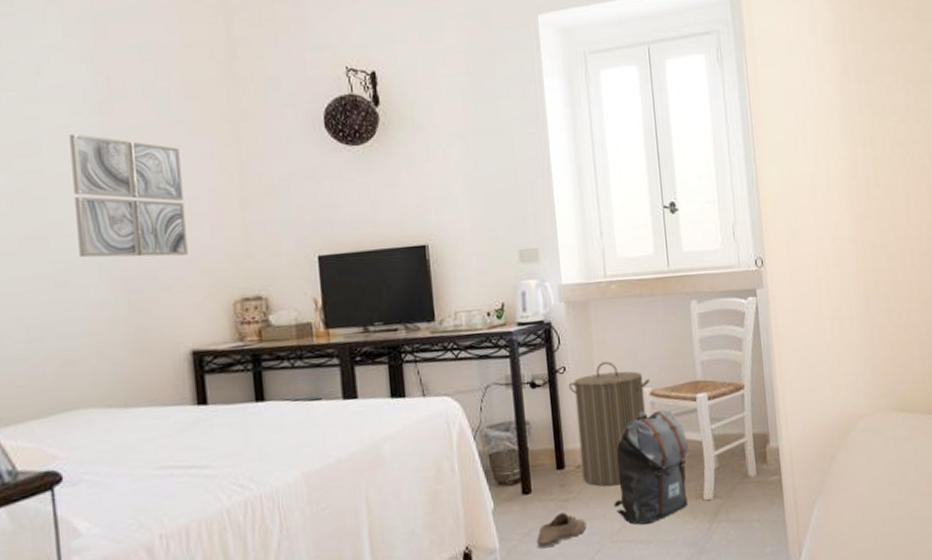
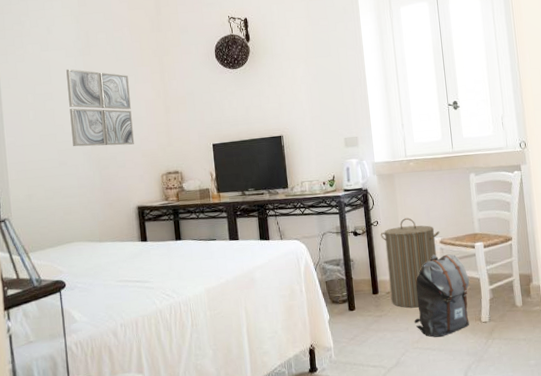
shoe: present [536,512,587,548] -> none [359,325,395,349]

